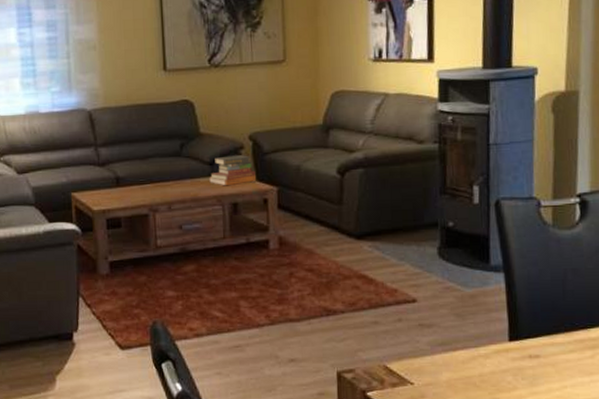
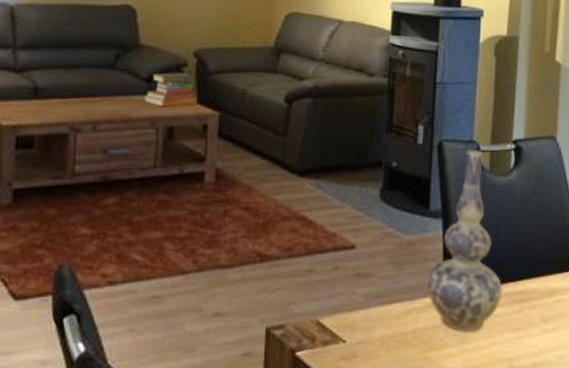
vase: none [490,206,572,375] -> present [426,150,502,331]

